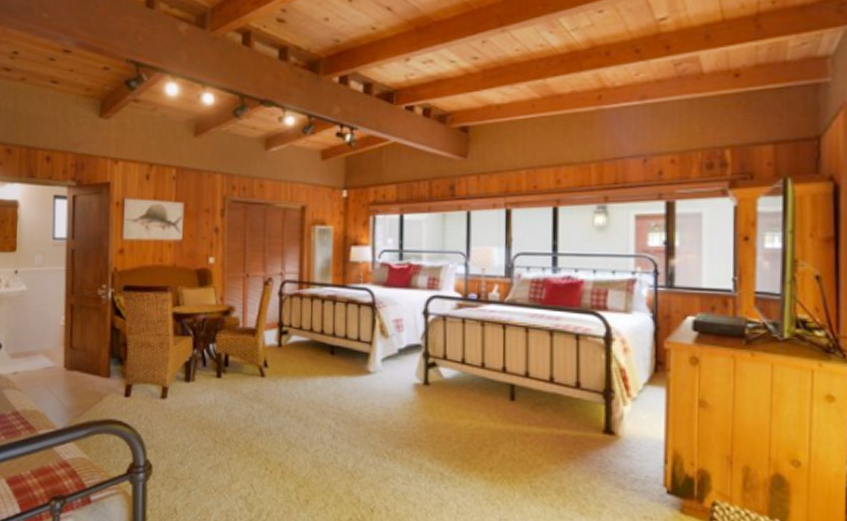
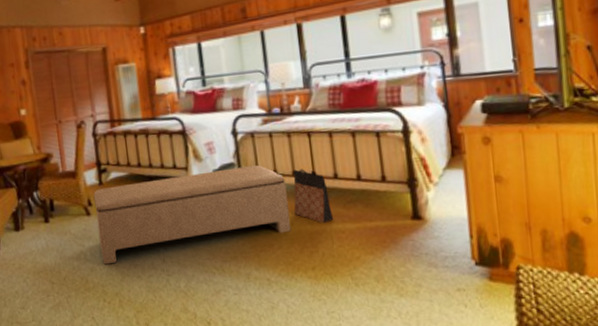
bench: none [269,349,473,432] -> present [93,165,291,265]
bag: none [478,361,519,423] -> present [292,169,334,223]

